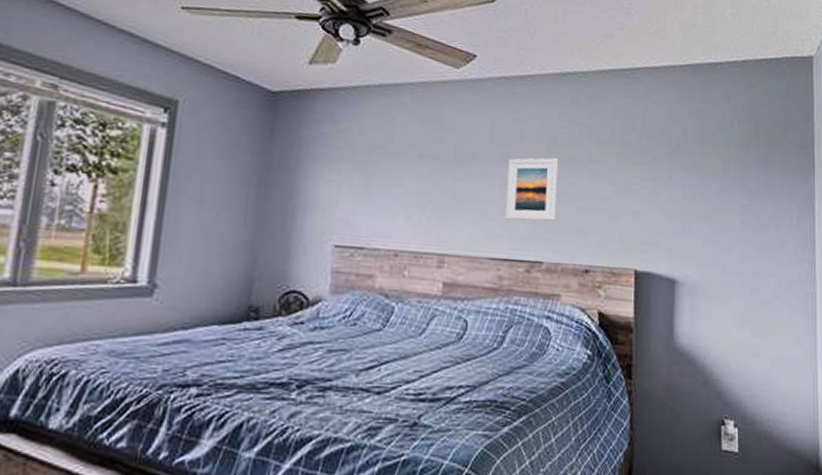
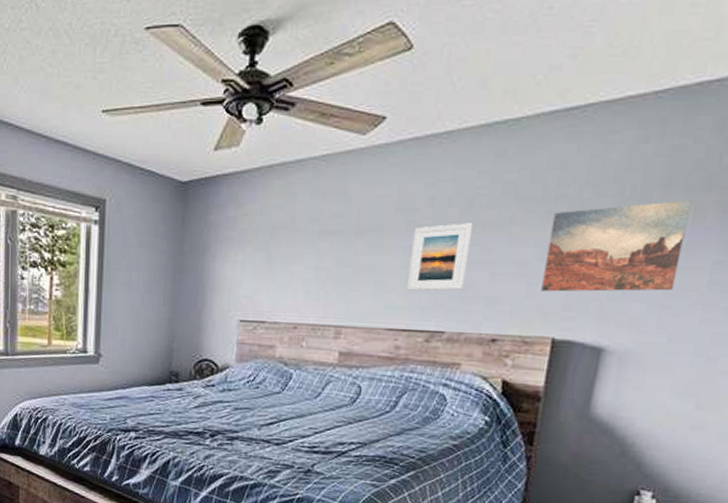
wall art: none [620,153,719,229] -> present [541,199,692,292]

